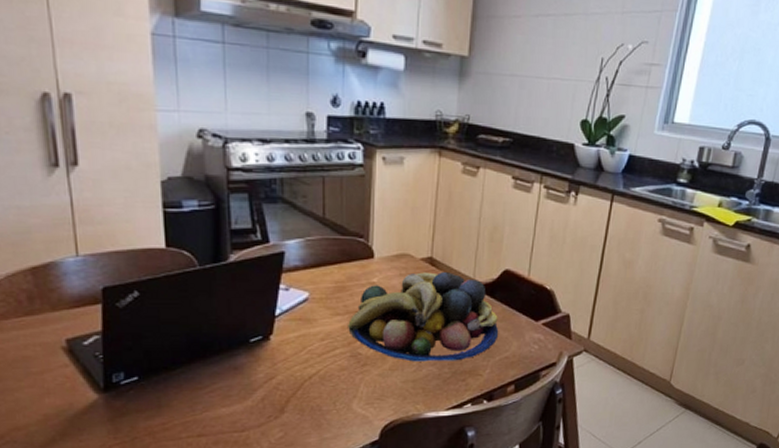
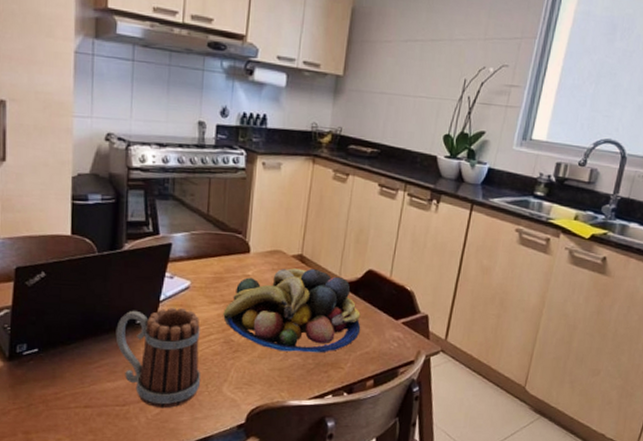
mug: none [227,321,326,432] -> present [115,307,200,409]

